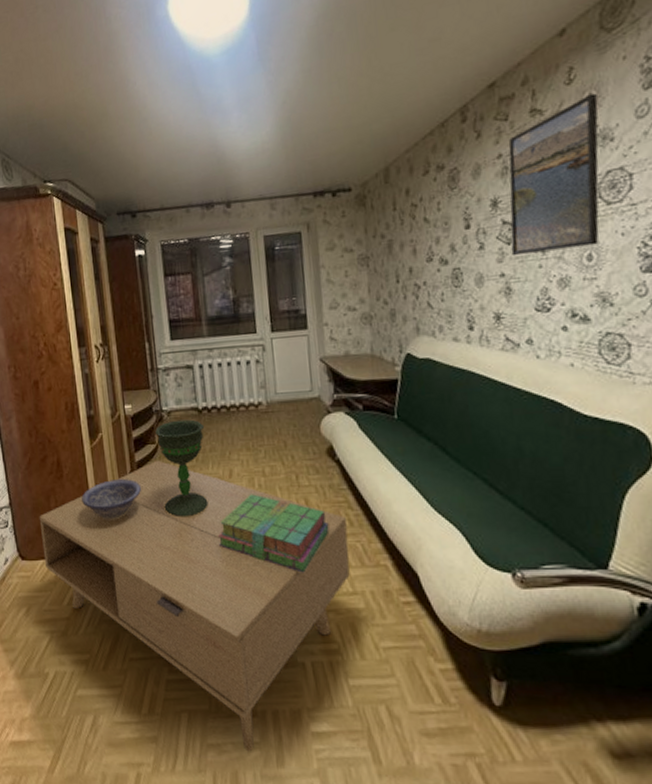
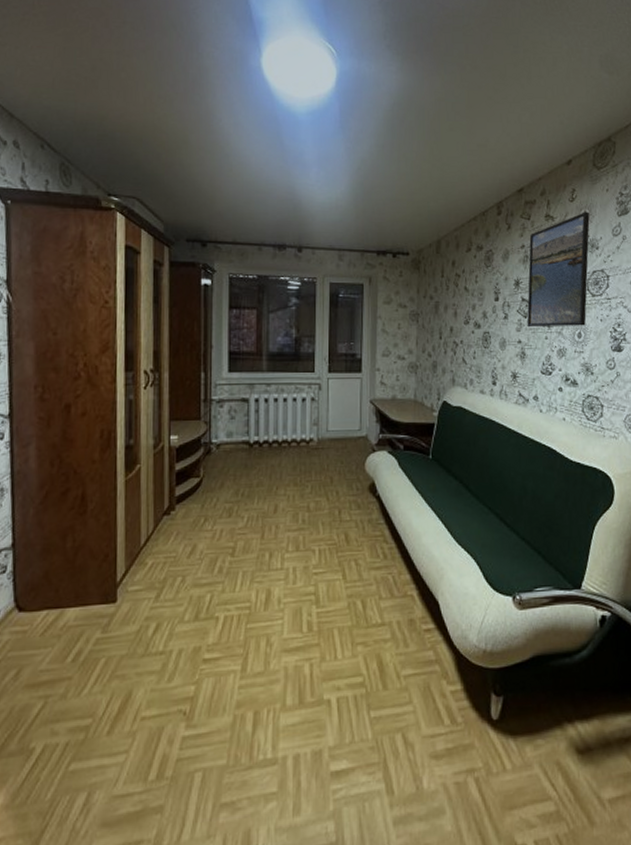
coffee table: present [39,460,350,752] -> none [49,494,381,805]
decorative bowl: present [81,479,142,520] -> none [106,515,179,561]
chalice: present [155,419,209,518] -> none [201,453,254,556]
stack of books: present [217,494,330,573] -> none [255,529,365,607]

